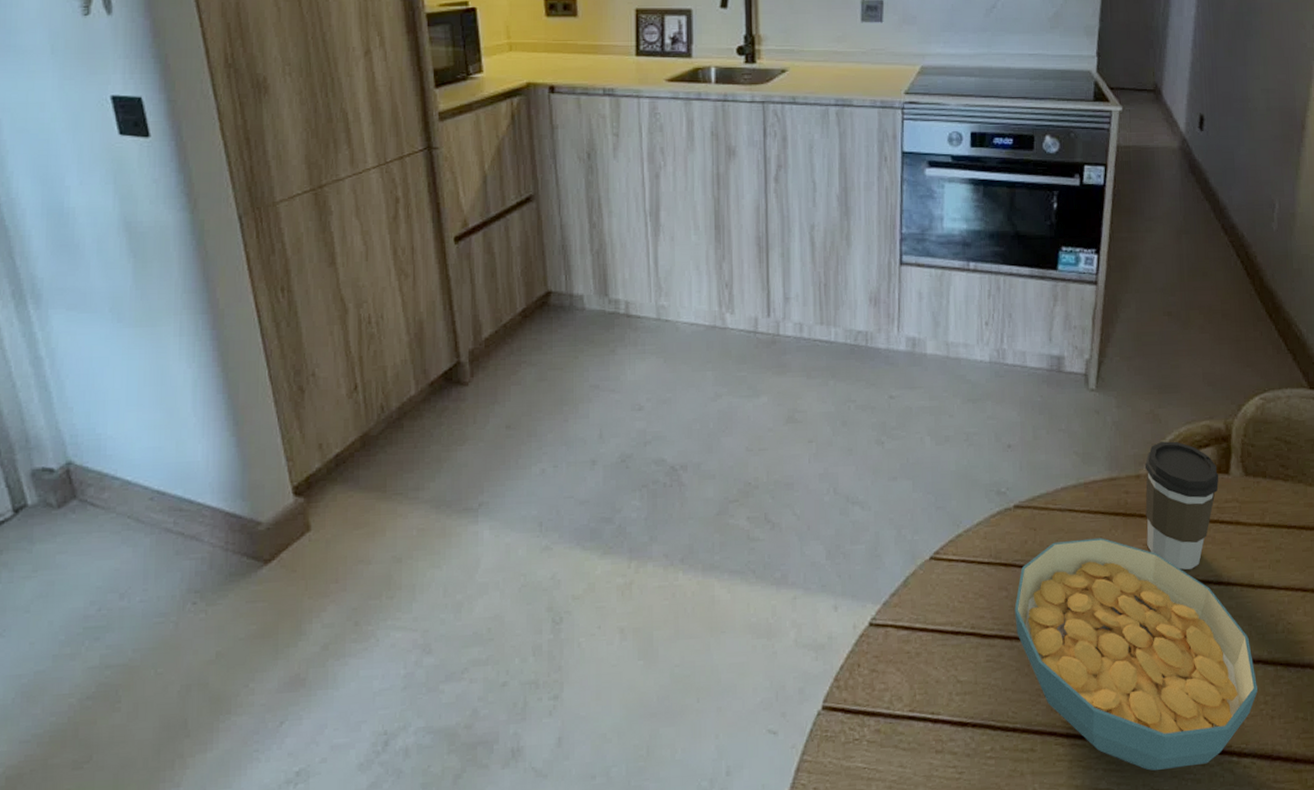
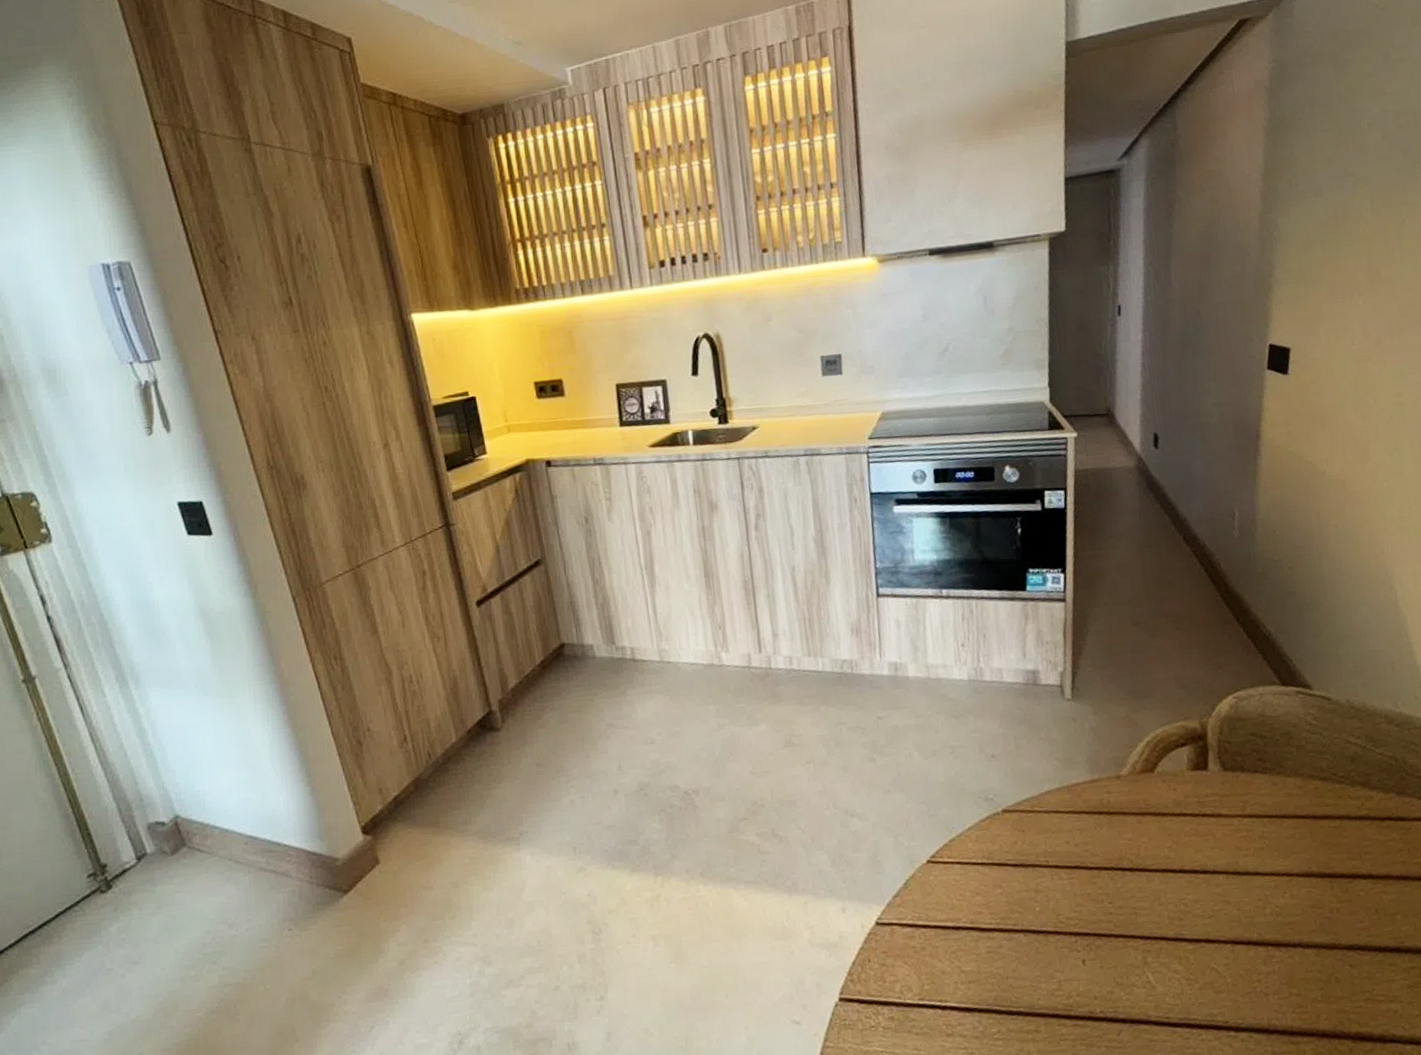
cereal bowl: present [1014,538,1258,771] -> none [1009,835,1250,1047]
coffee cup: present [1144,441,1219,570] -> none [1124,742,1198,862]

